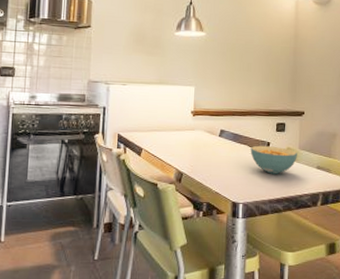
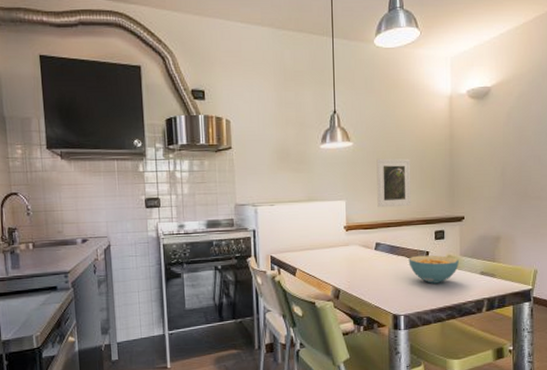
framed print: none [224,50,258,97] -> present [376,158,411,208]

